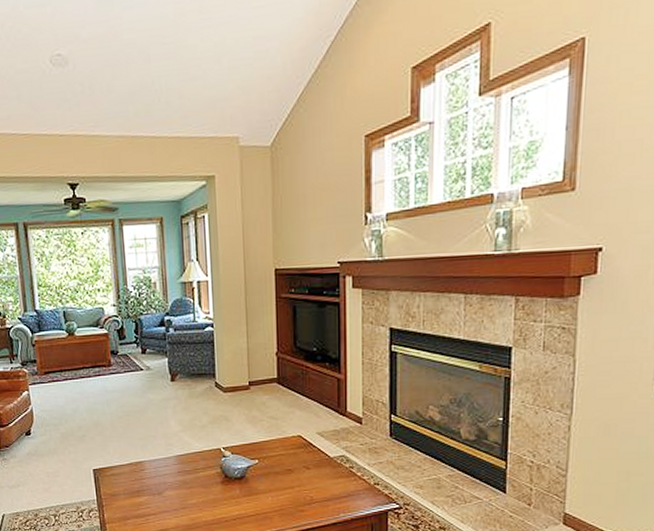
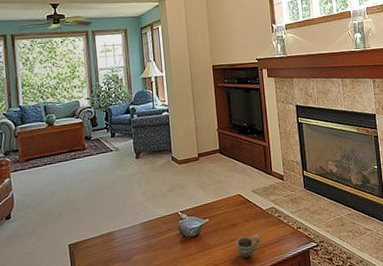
cup: none [290,484,324,510] -> present [235,234,261,258]

